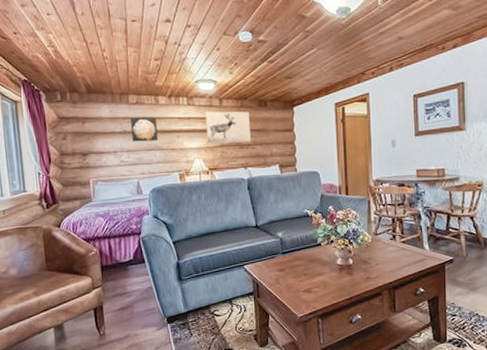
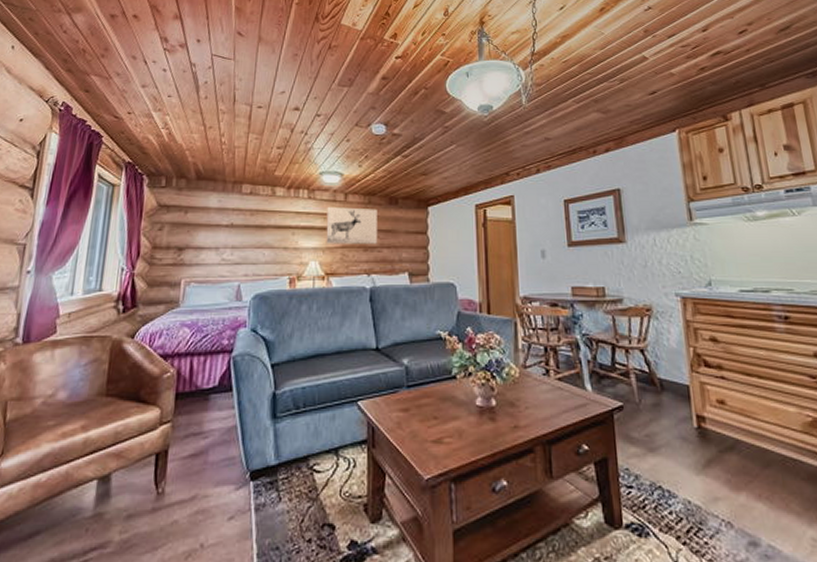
wall art: present [131,117,158,142] -> none [239,209,270,237]

